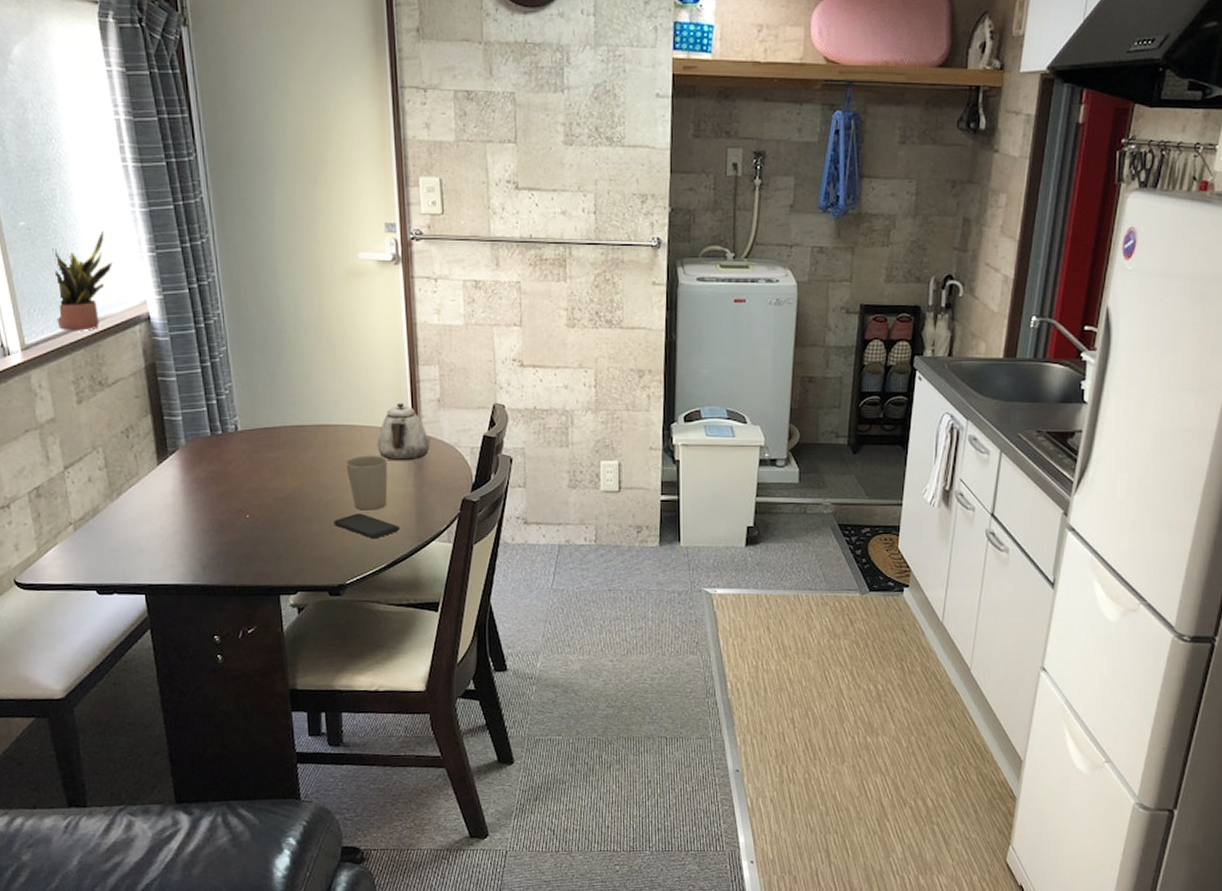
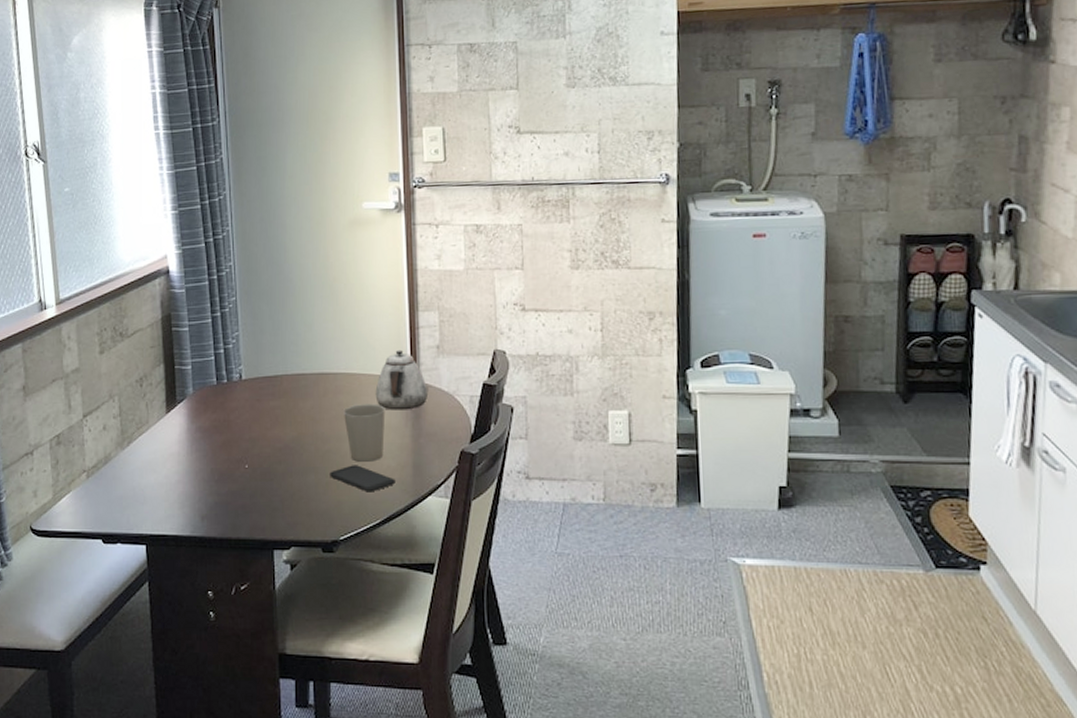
potted plant: present [52,230,113,331] -> none [88,192,140,286]

